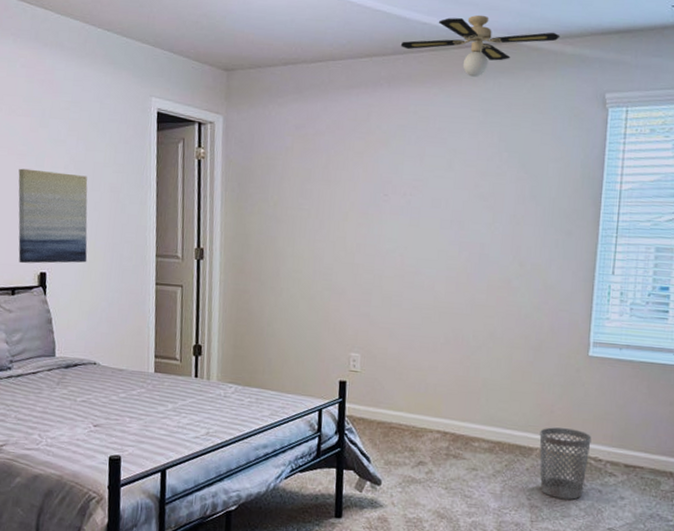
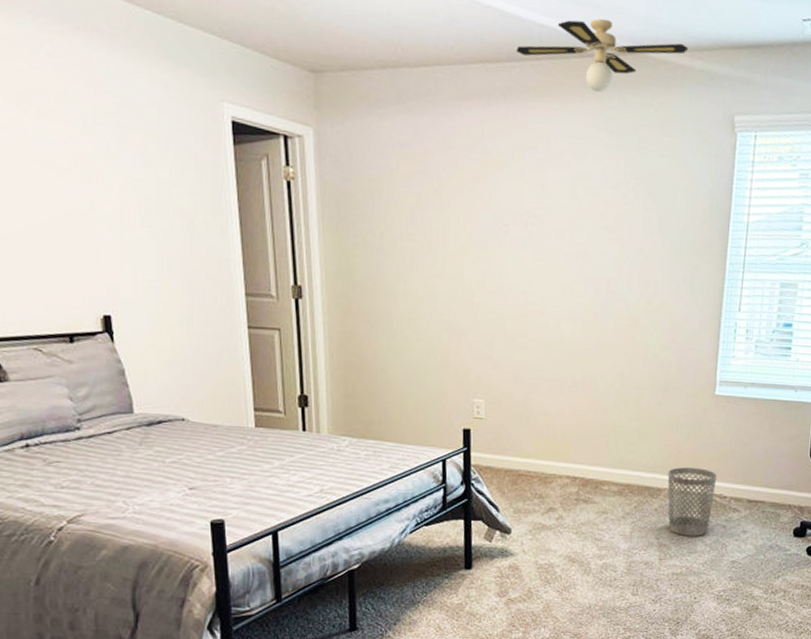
wall art: present [18,168,88,264] -> none [60,187,161,305]

